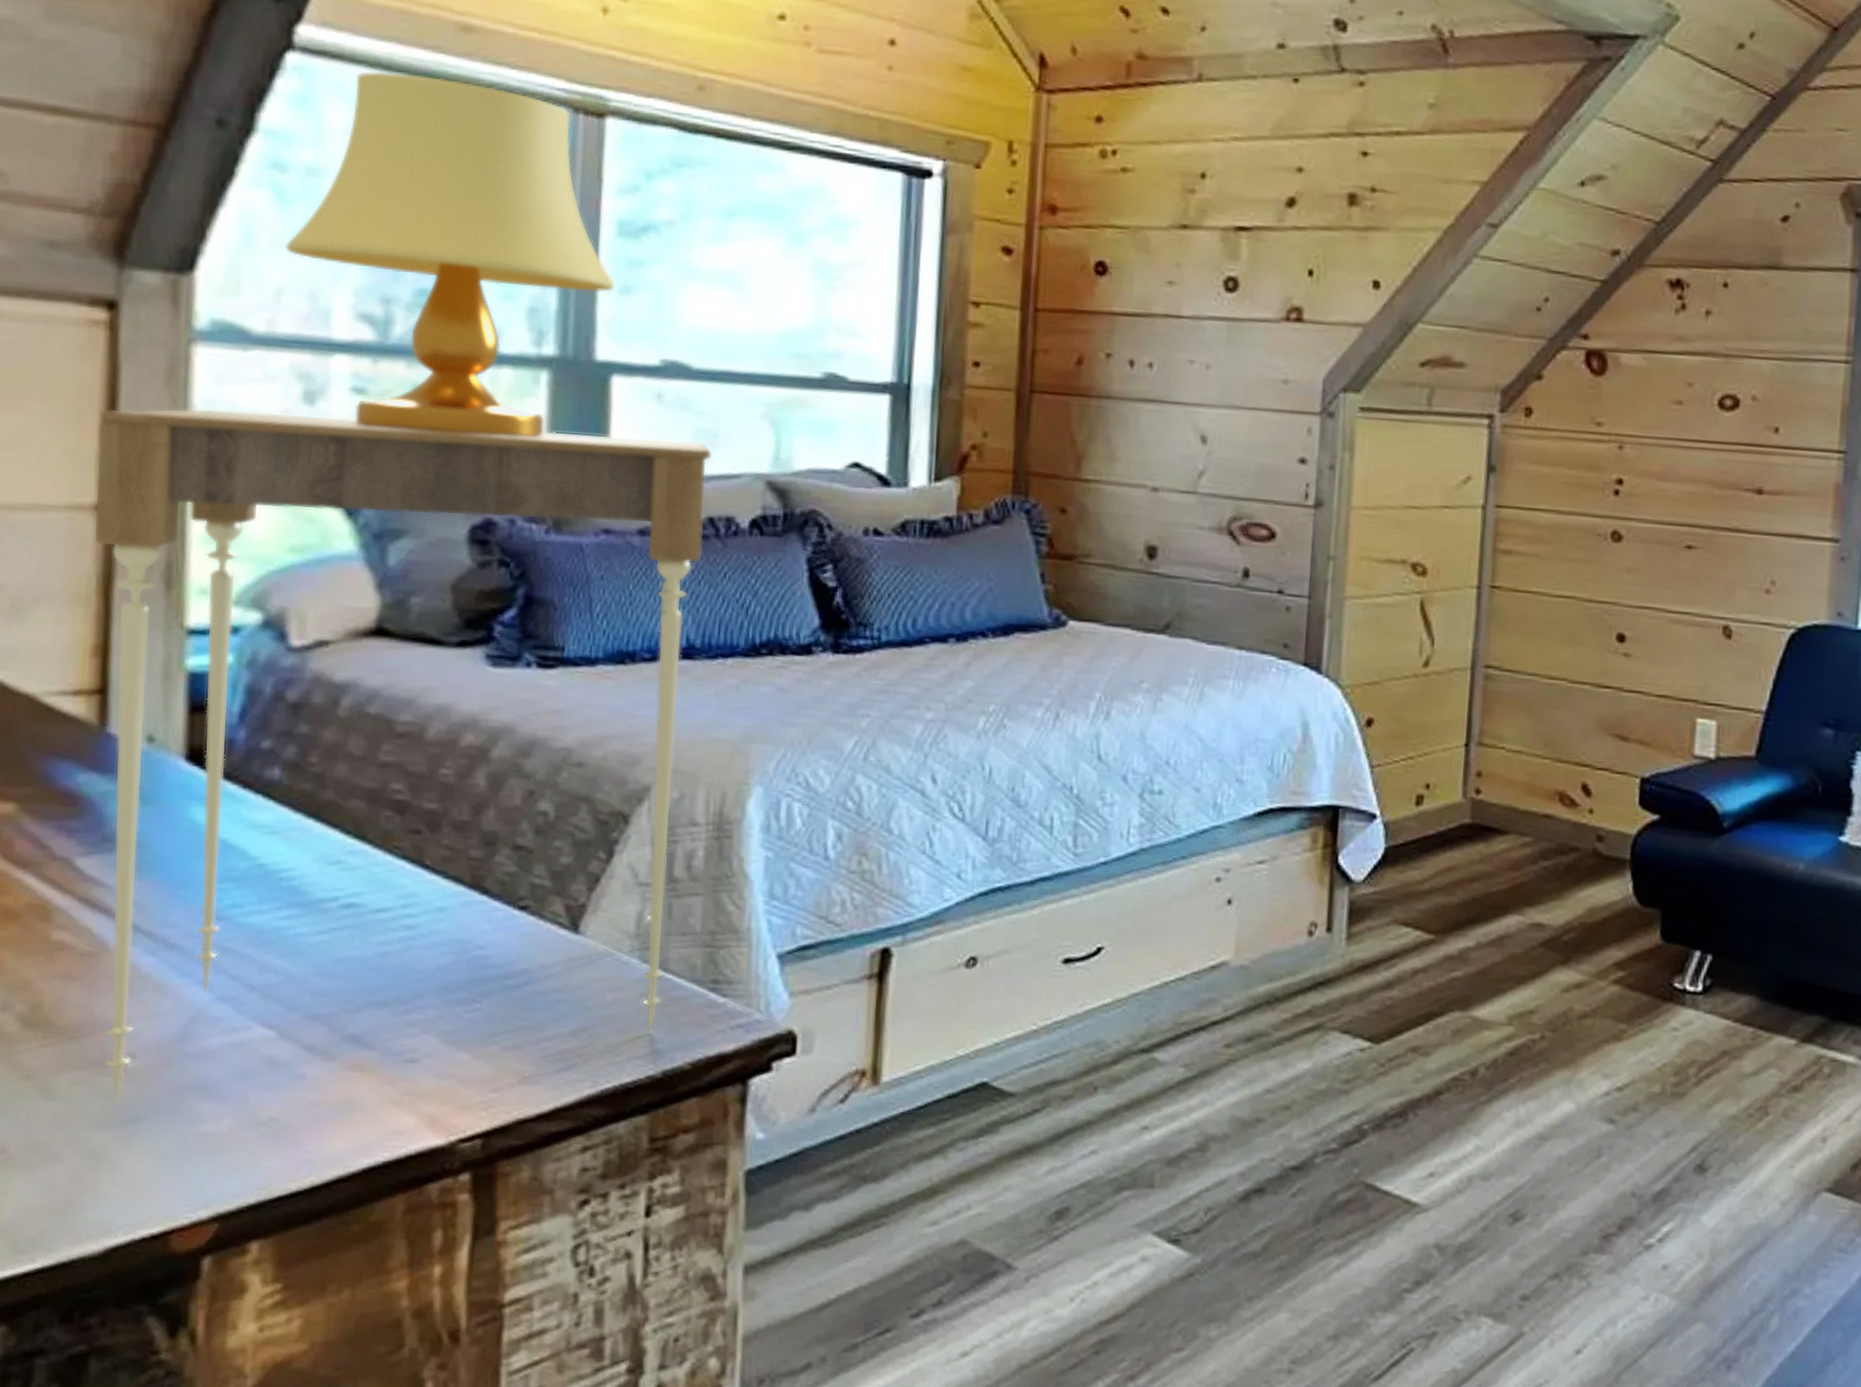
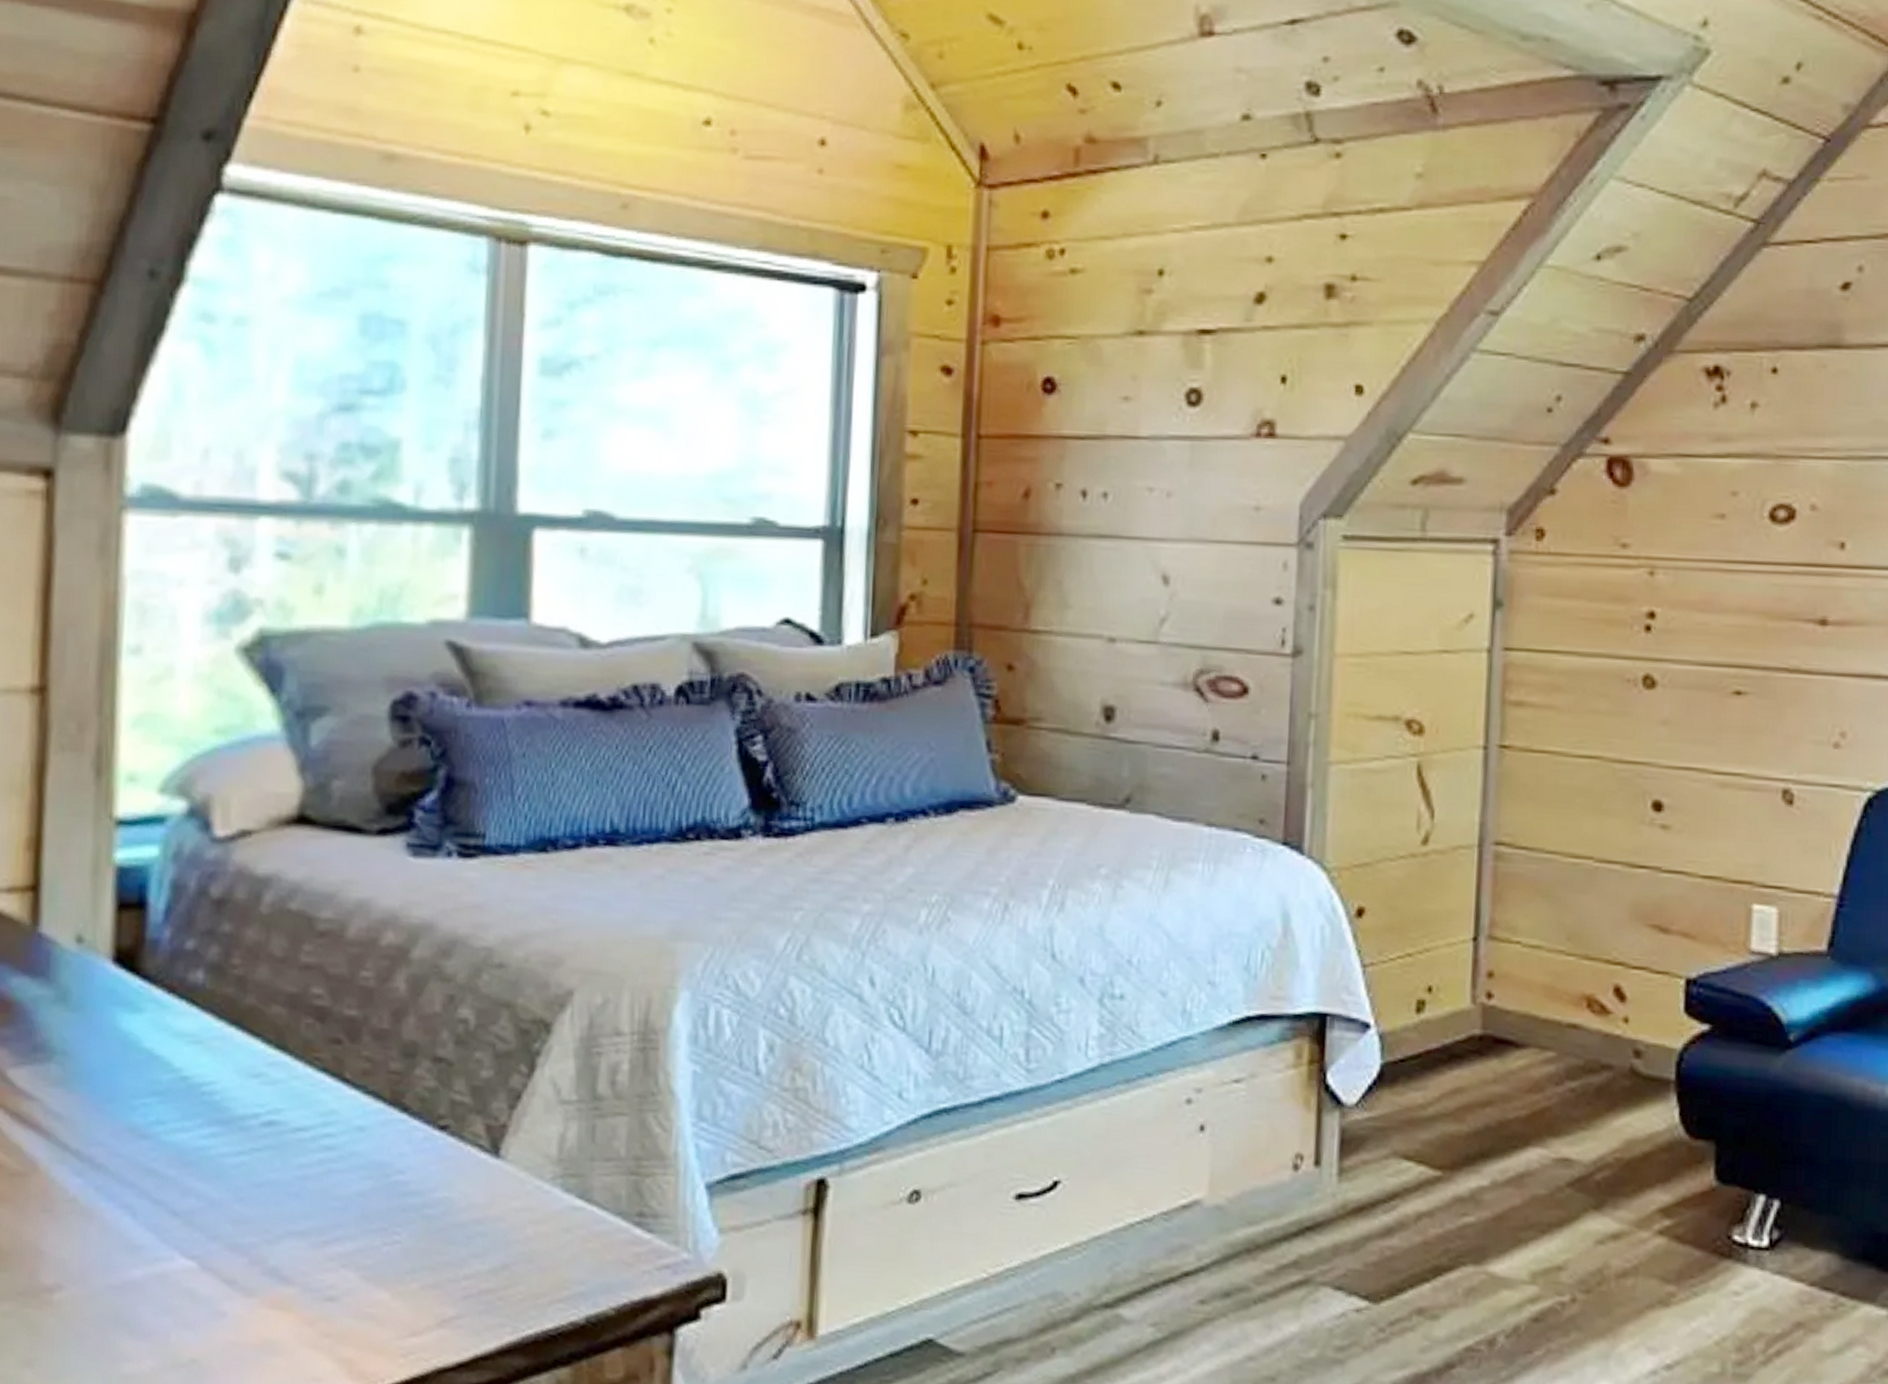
table lamp: present [94,70,713,1105] -> none [29,208,637,1341]

